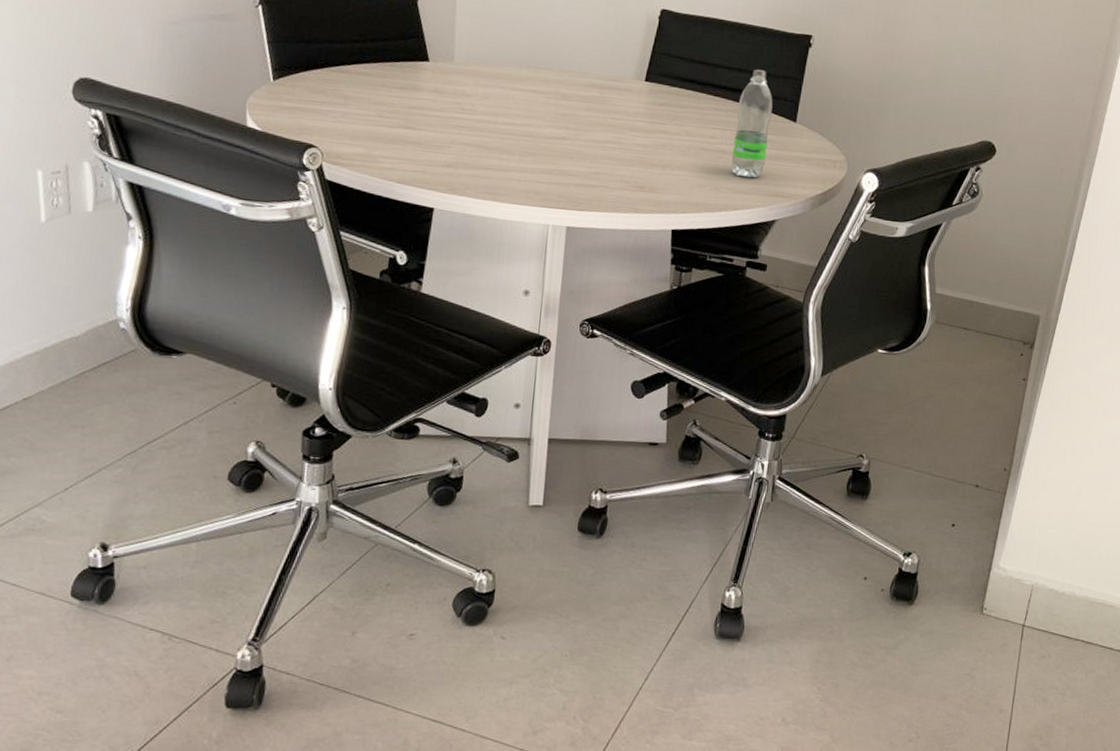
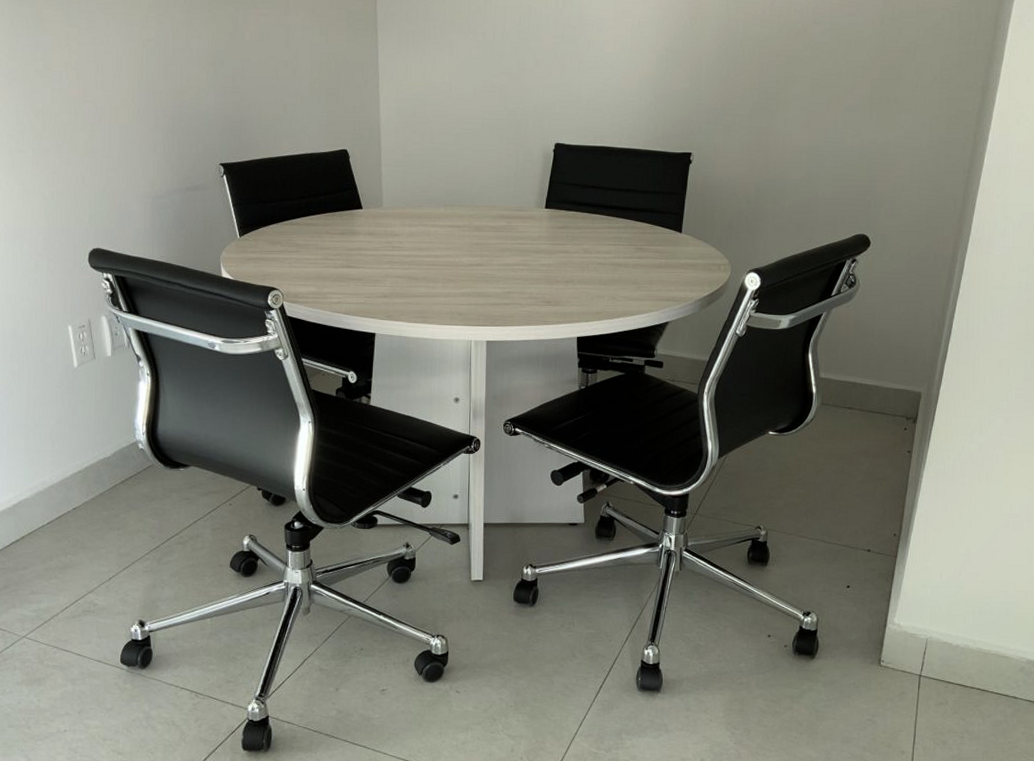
bottle: present [731,69,773,179] -> none [625,188,660,286]

